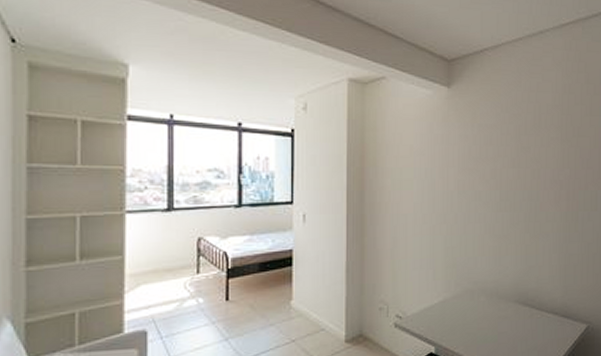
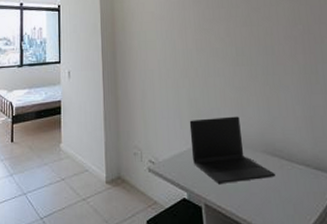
laptop: none [443,266,524,336] -> present [189,116,275,183]

